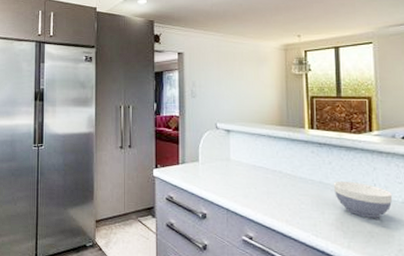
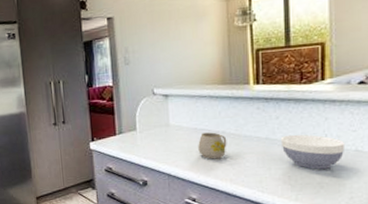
mug: none [256,170,284,198] -> present [198,132,227,159]

